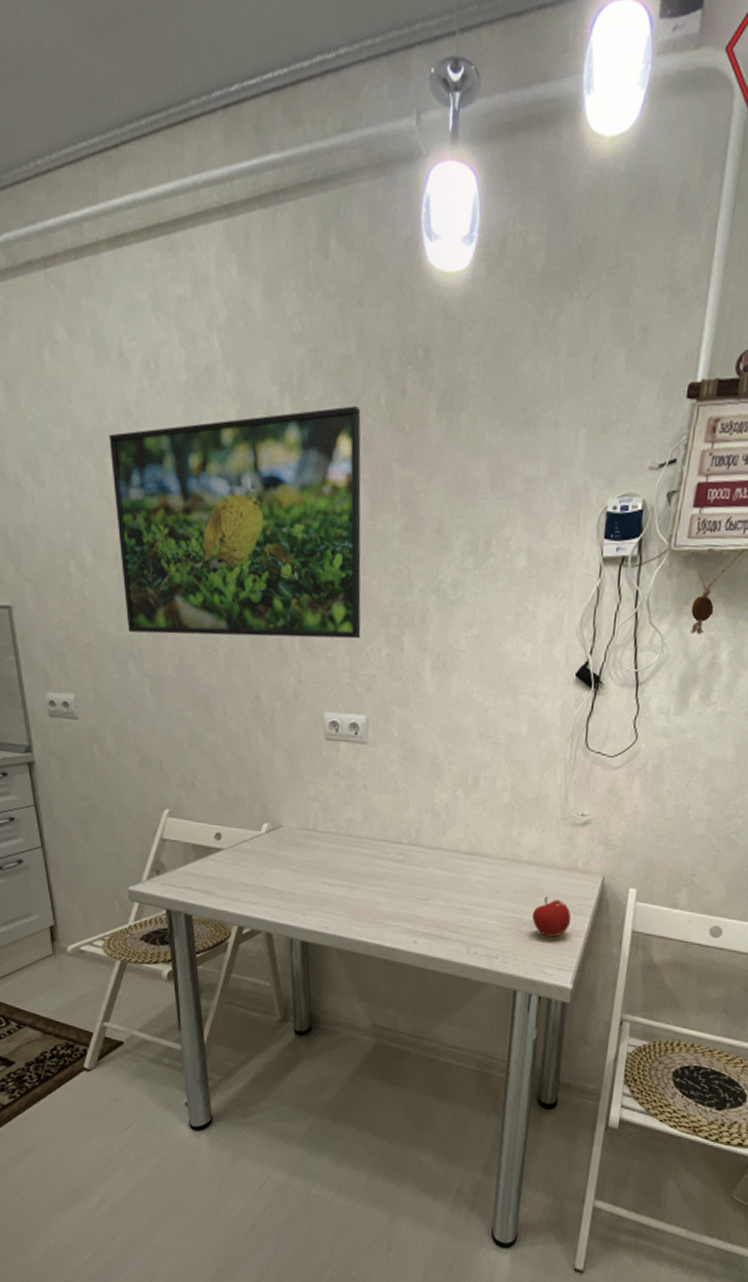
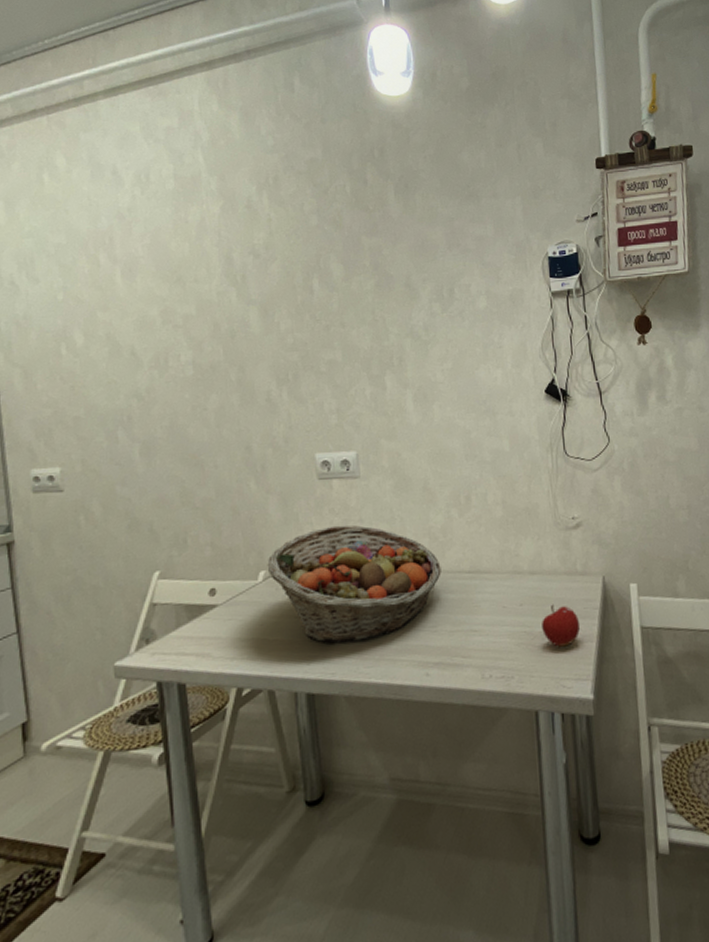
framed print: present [109,406,361,639] -> none [103,195,345,403]
fruit basket: none [270,789,440,903] -> present [267,525,441,644]

